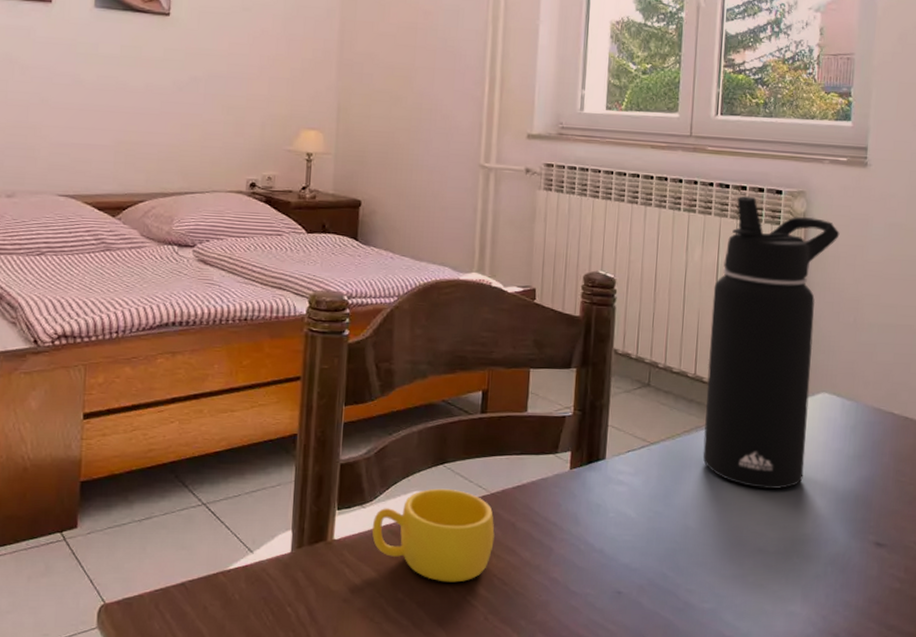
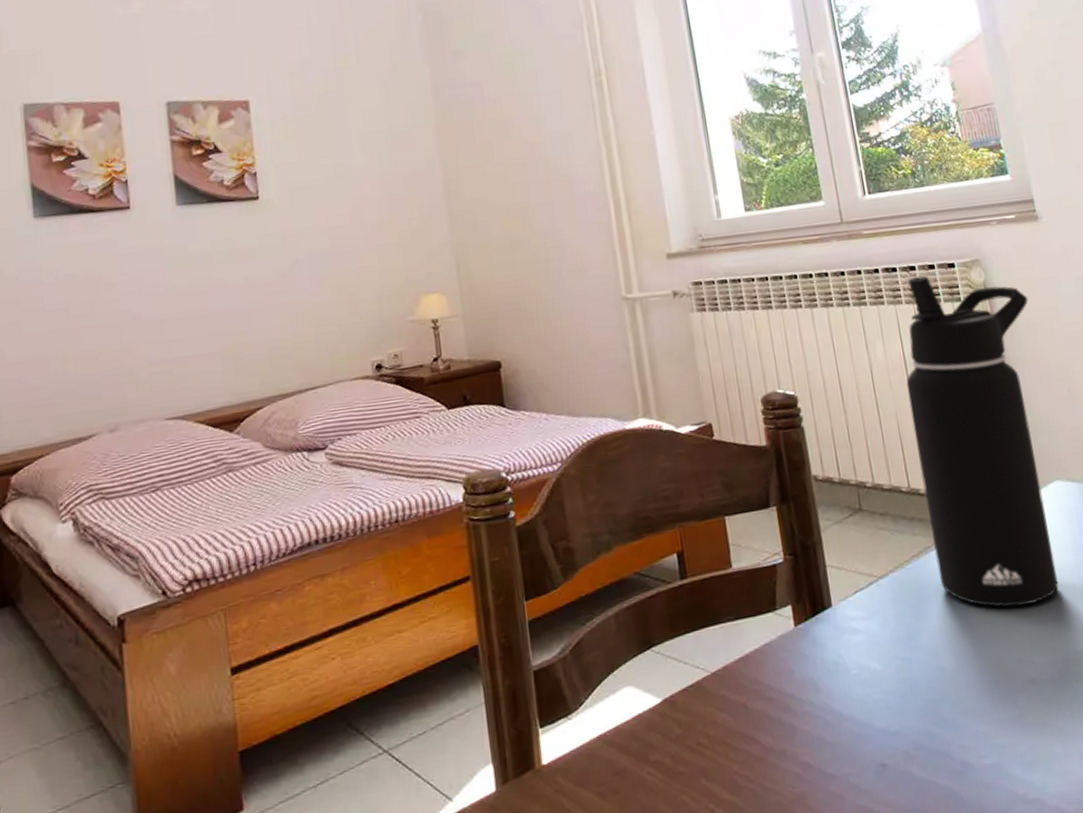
cup: present [372,488,495,583] -> none [583,676,728,793]

